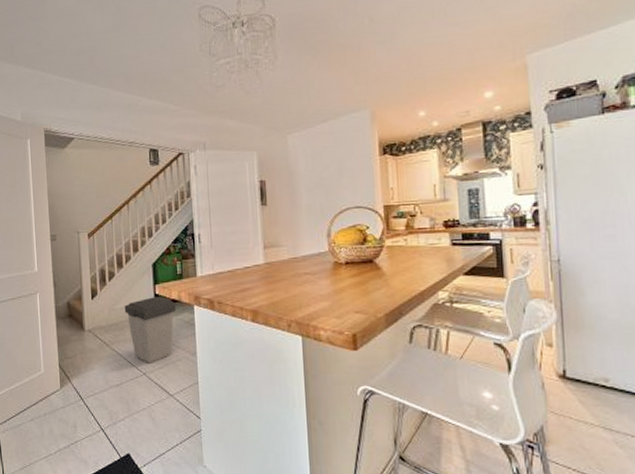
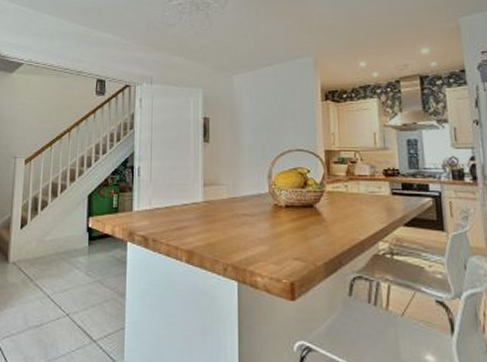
trash can: present [124,296,177,363] -> none [53,230,109,303]

